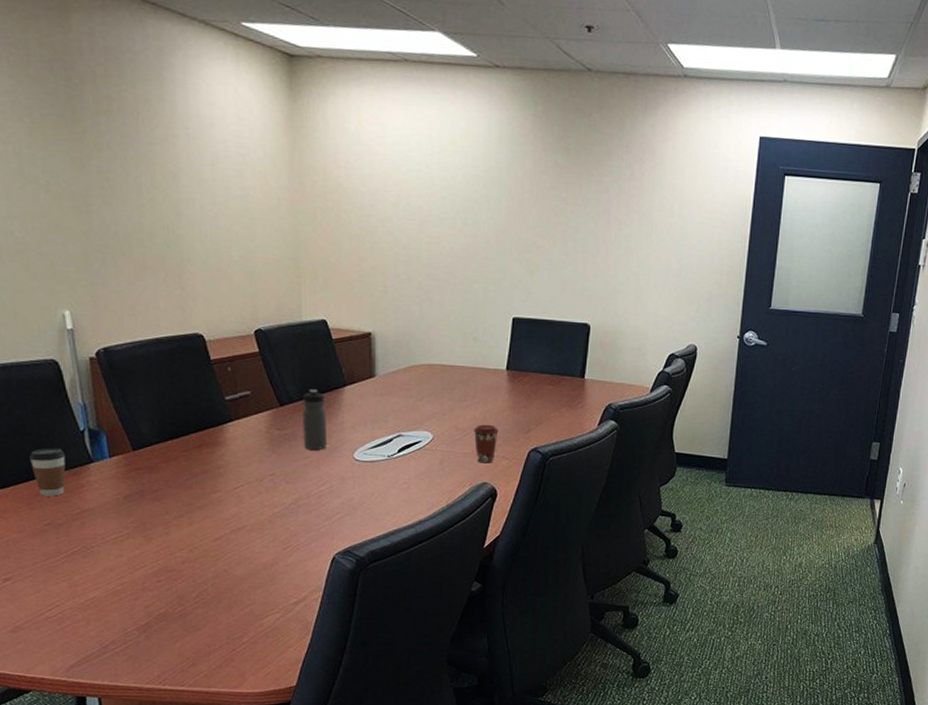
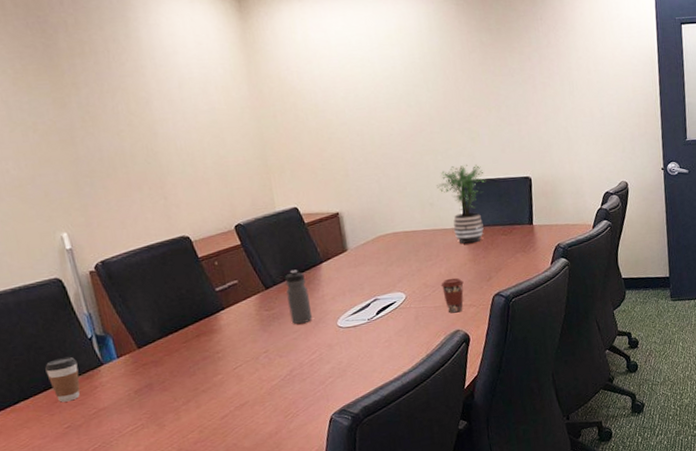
potted plant: none [484,299,540,389] -> present [437,164,486,244]

